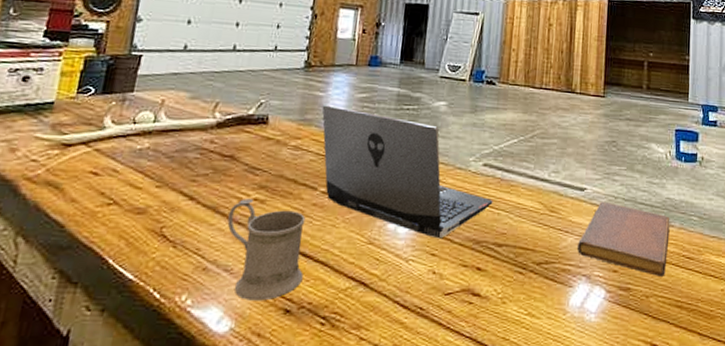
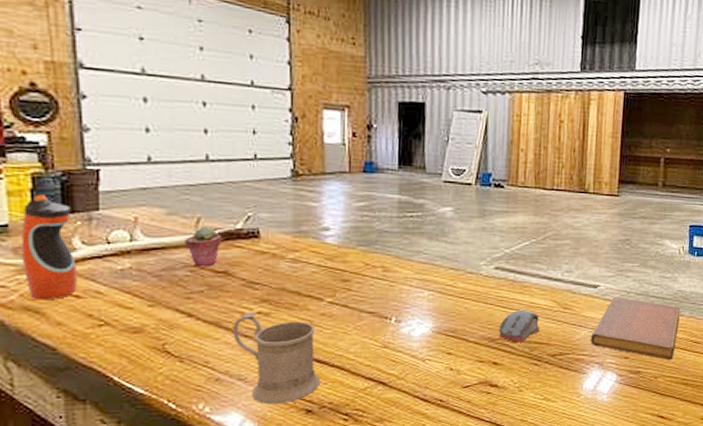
water bottle: none [54,76,110,176] -> present [21,194,77,301]
potted succulent: none [200,110,234,151] -> present [185,226,221,267]
laptop computer: present [322,104,493,239] -> none [317,214,506,339]
computer mouse: none [484,211,526,246] -> present [499,310,540,342]

